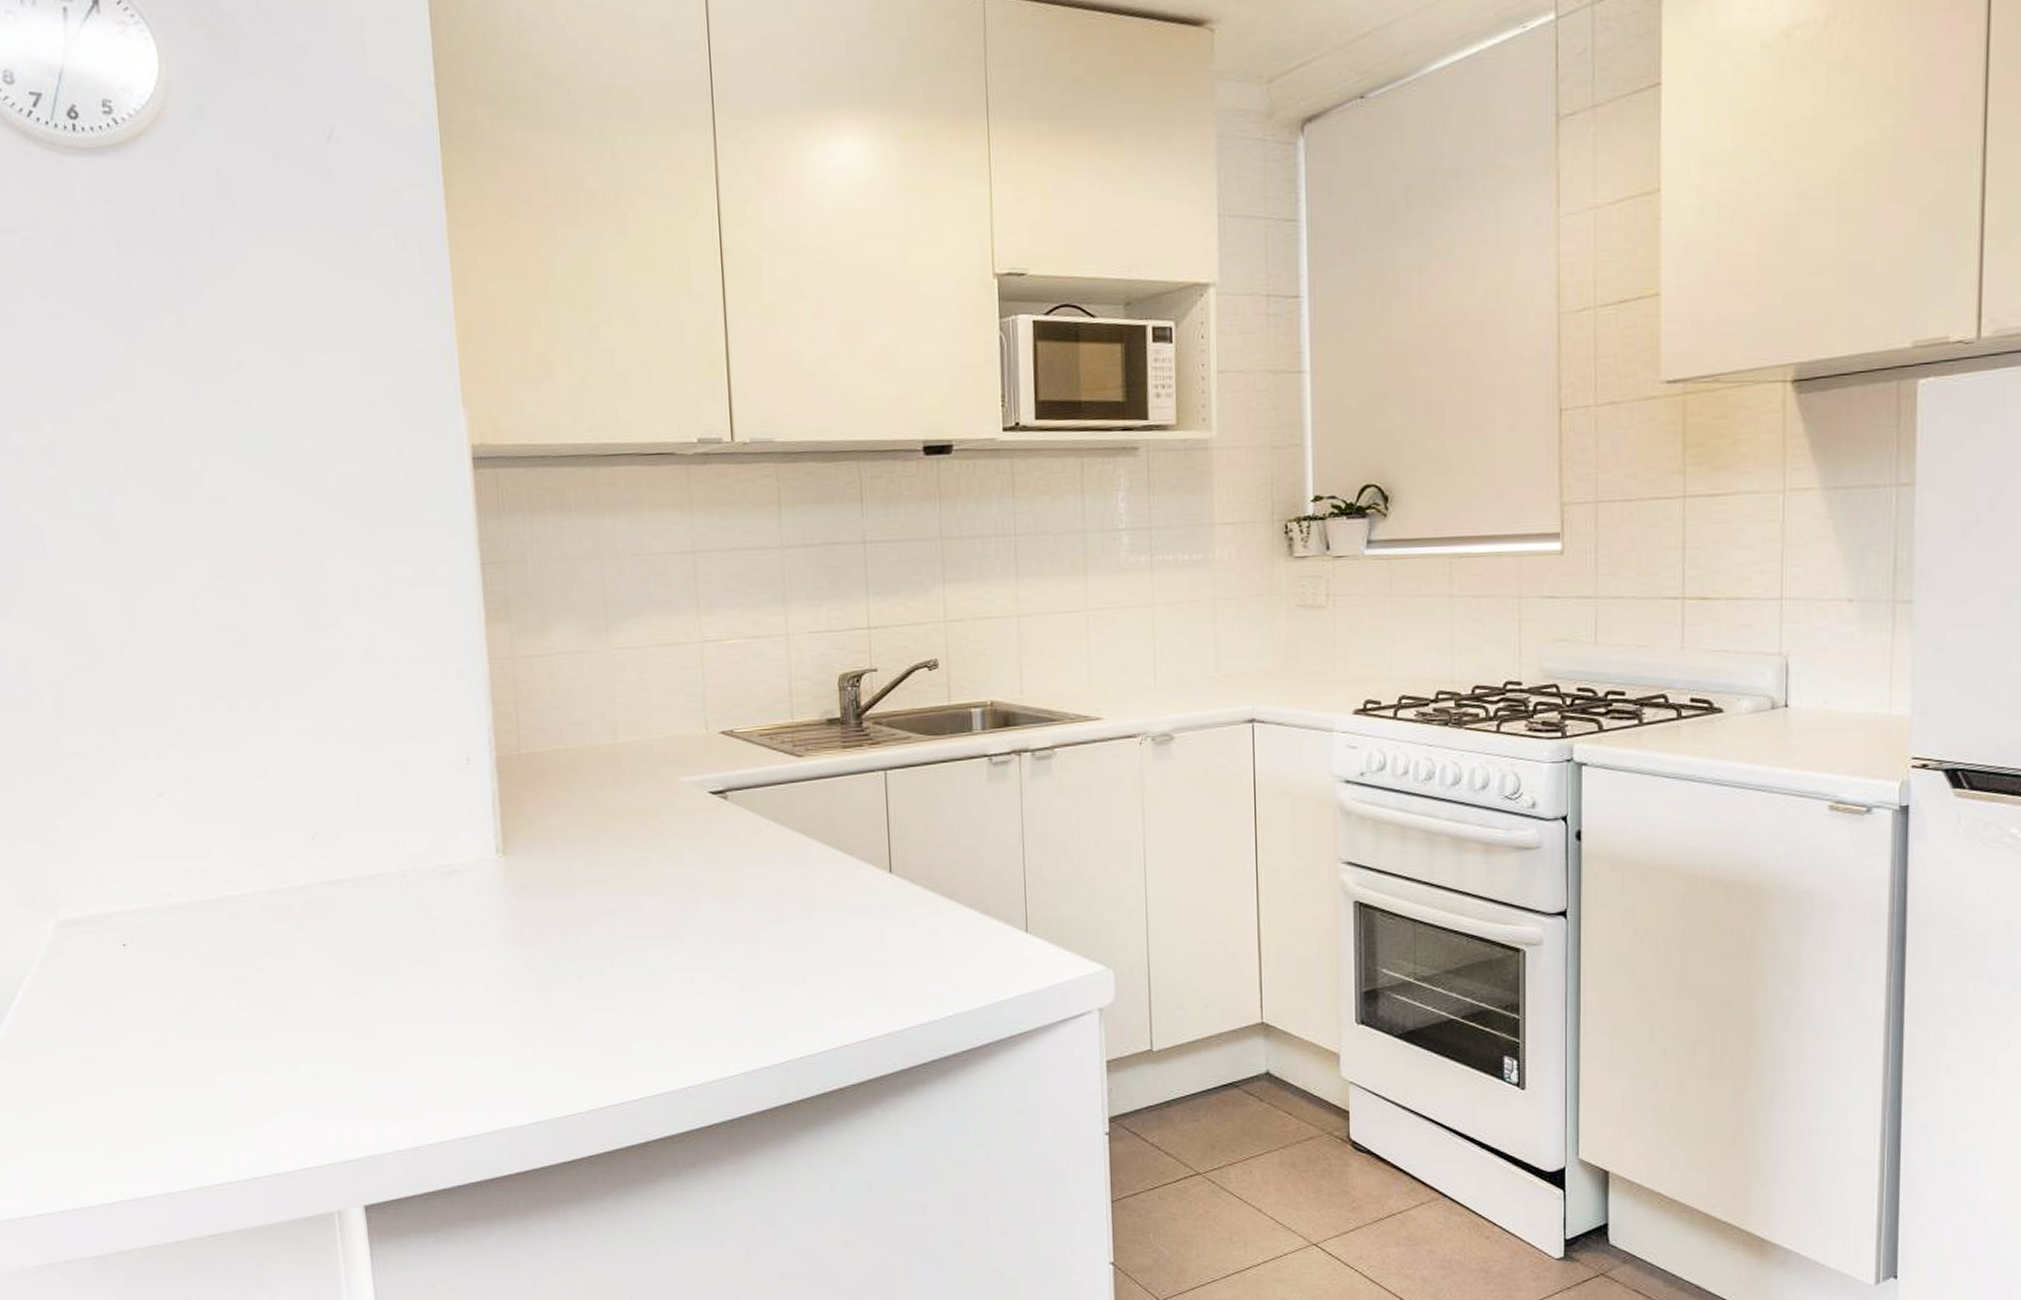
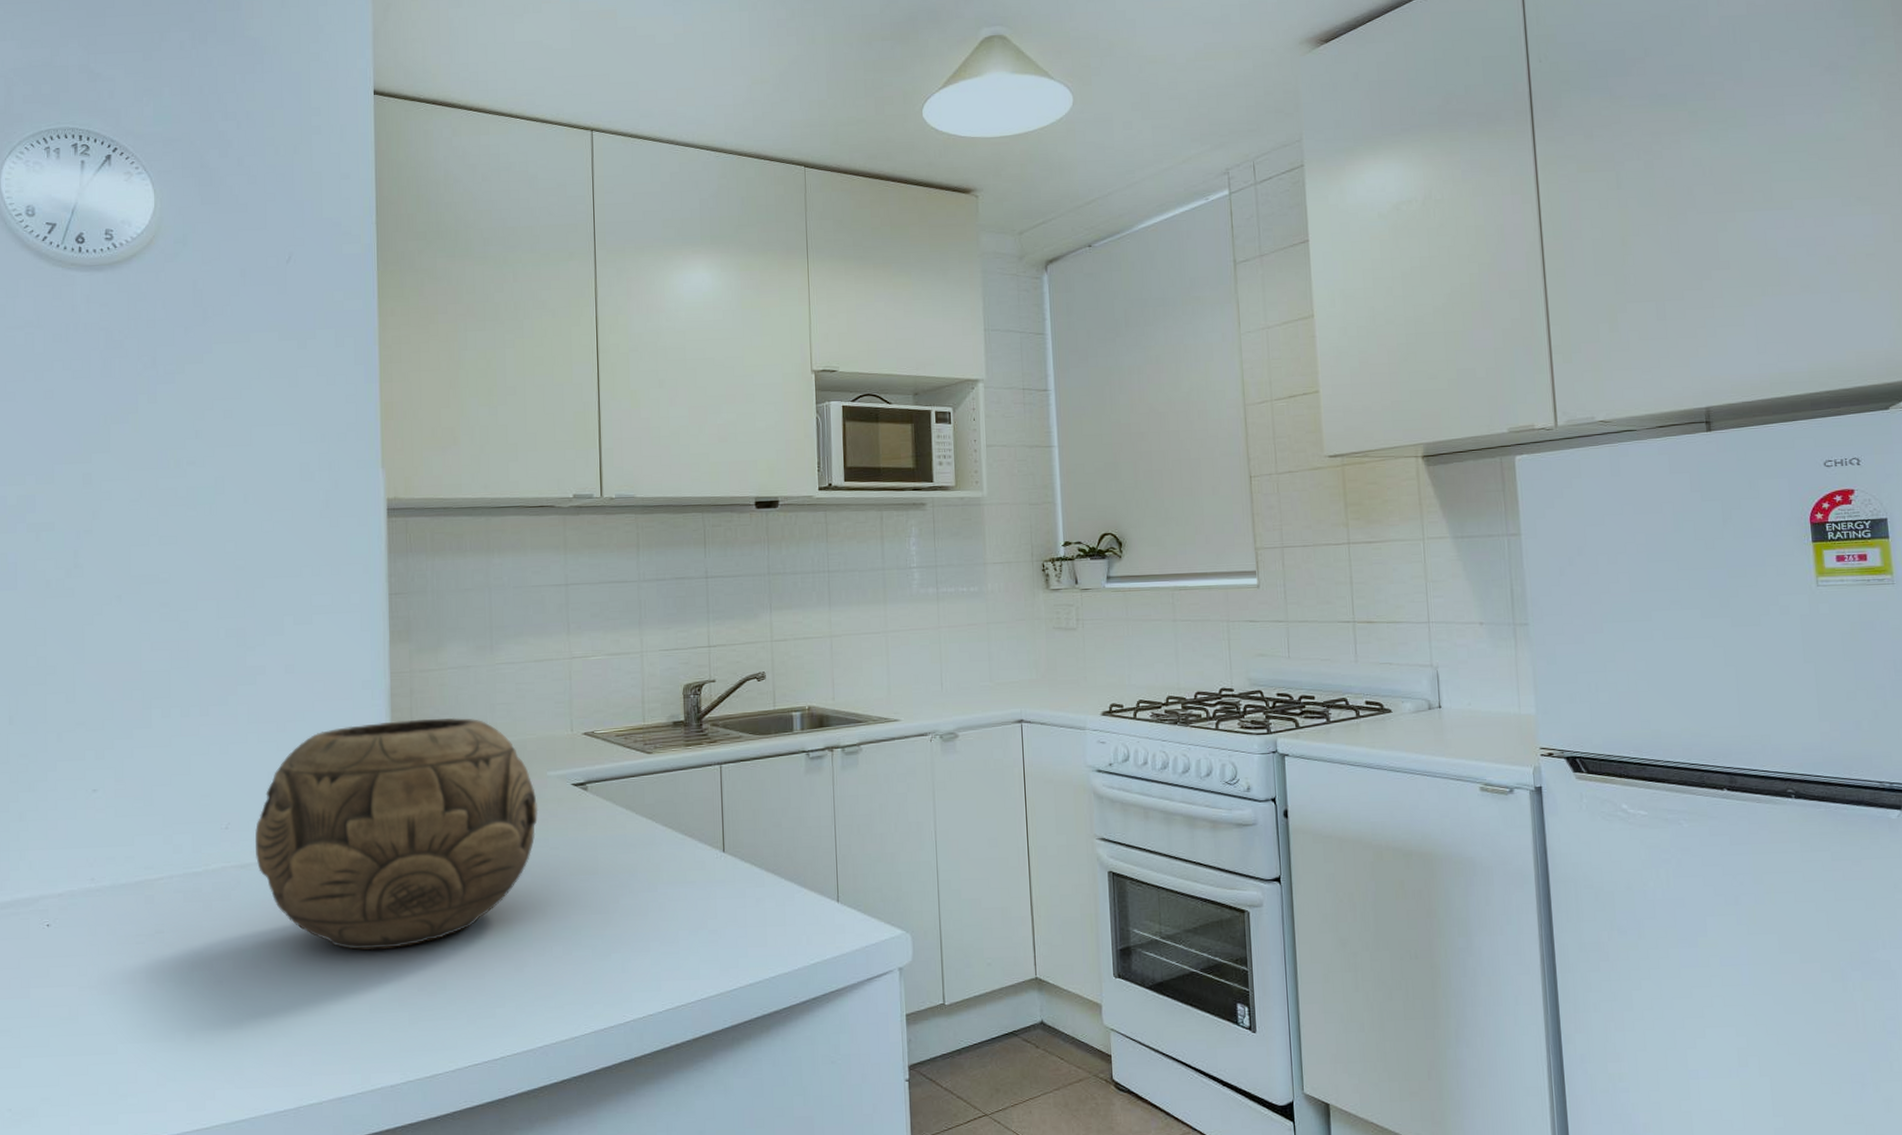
decorative bowl: none [346,712,671,978] -> present [255,717,539,950]

